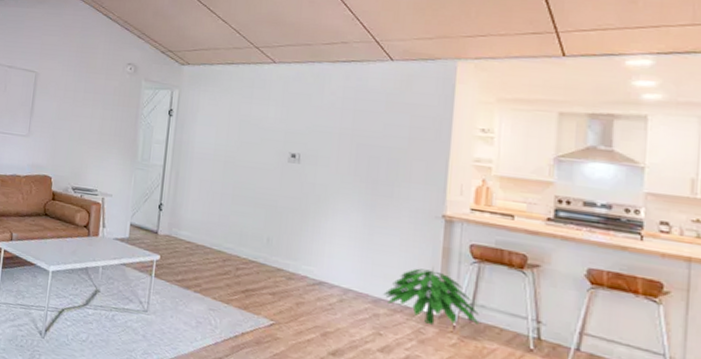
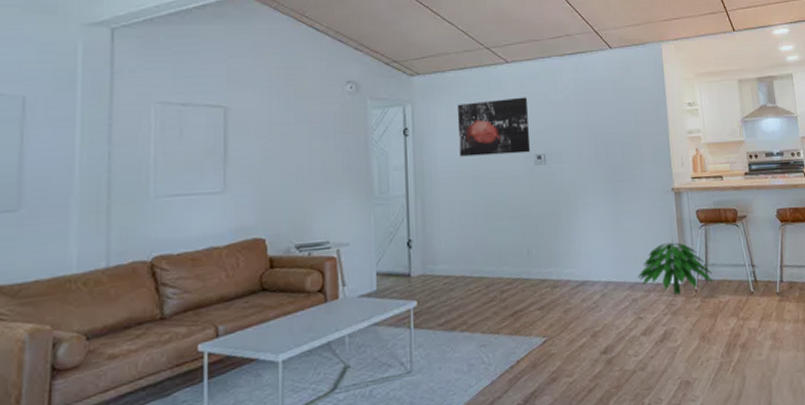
wall art: none [215,95,290,150] -> present [457,97,531,157]

